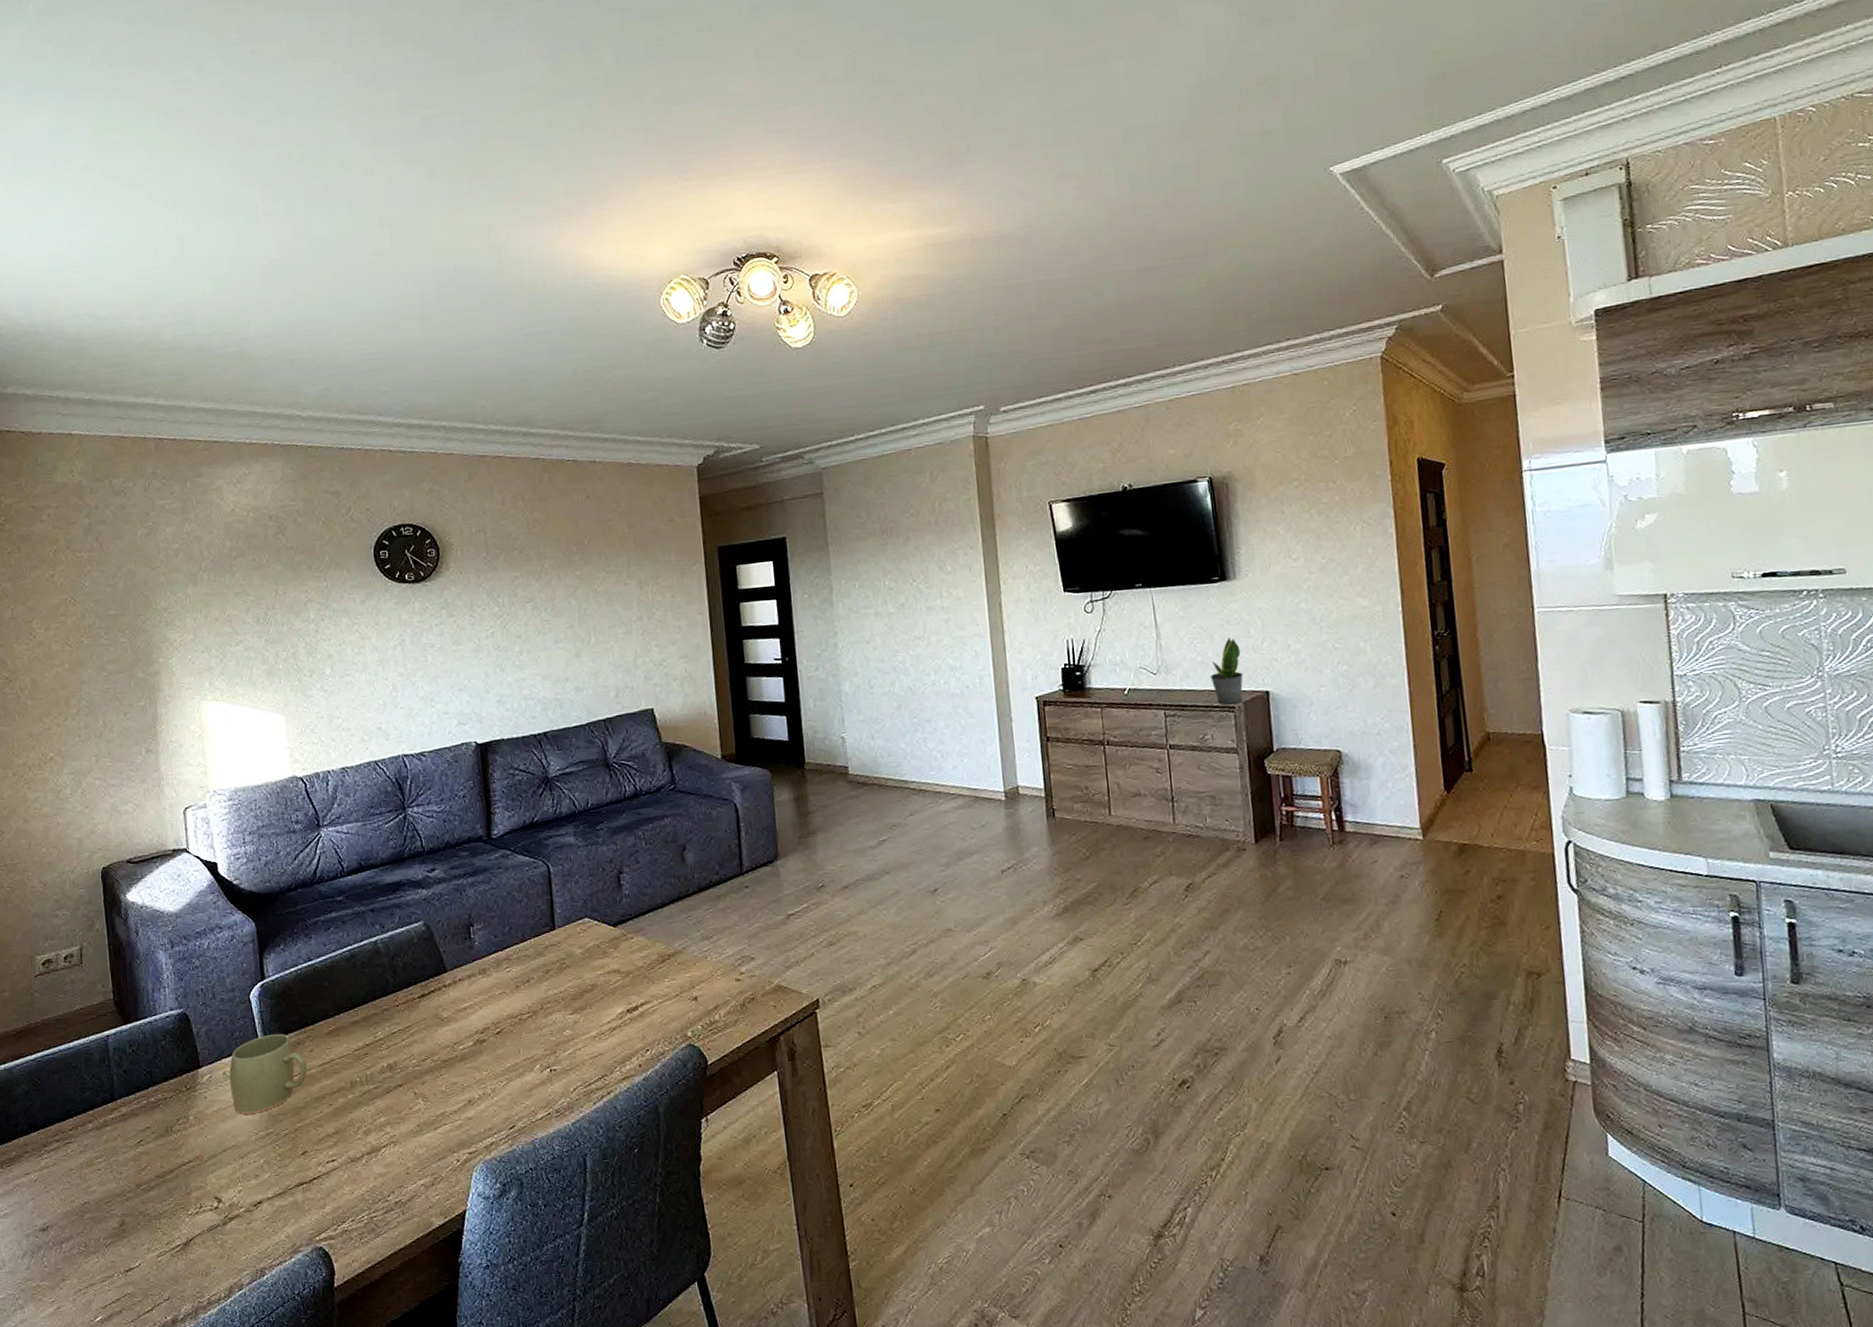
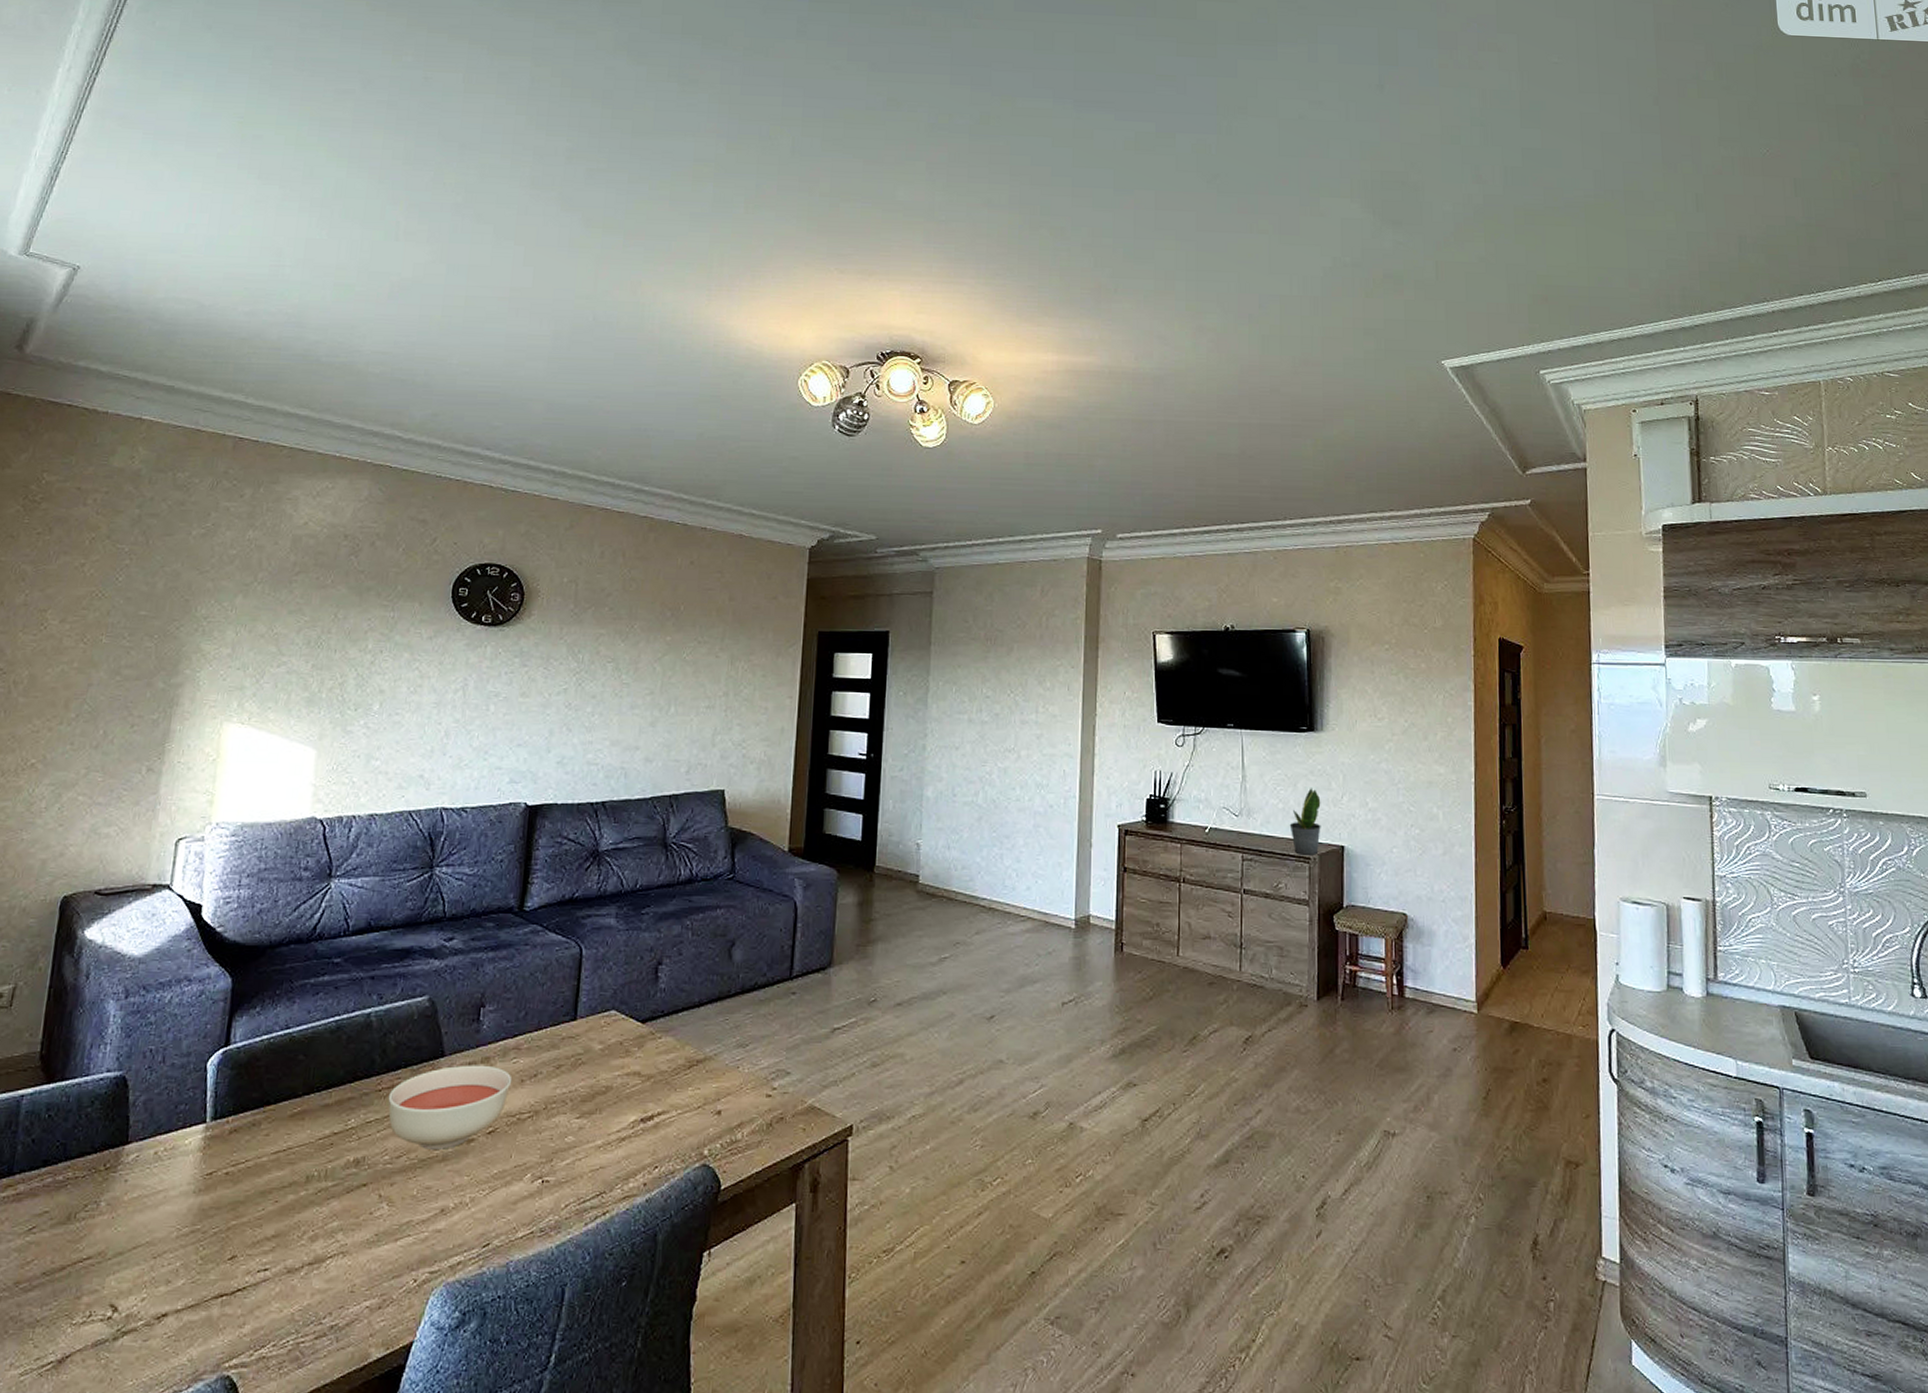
mug: present [229,1033,308,1114] -> none [158,1110,259,1205]
bowl: none [405,976,509,1052] -> present [388,1065,513,1149]

